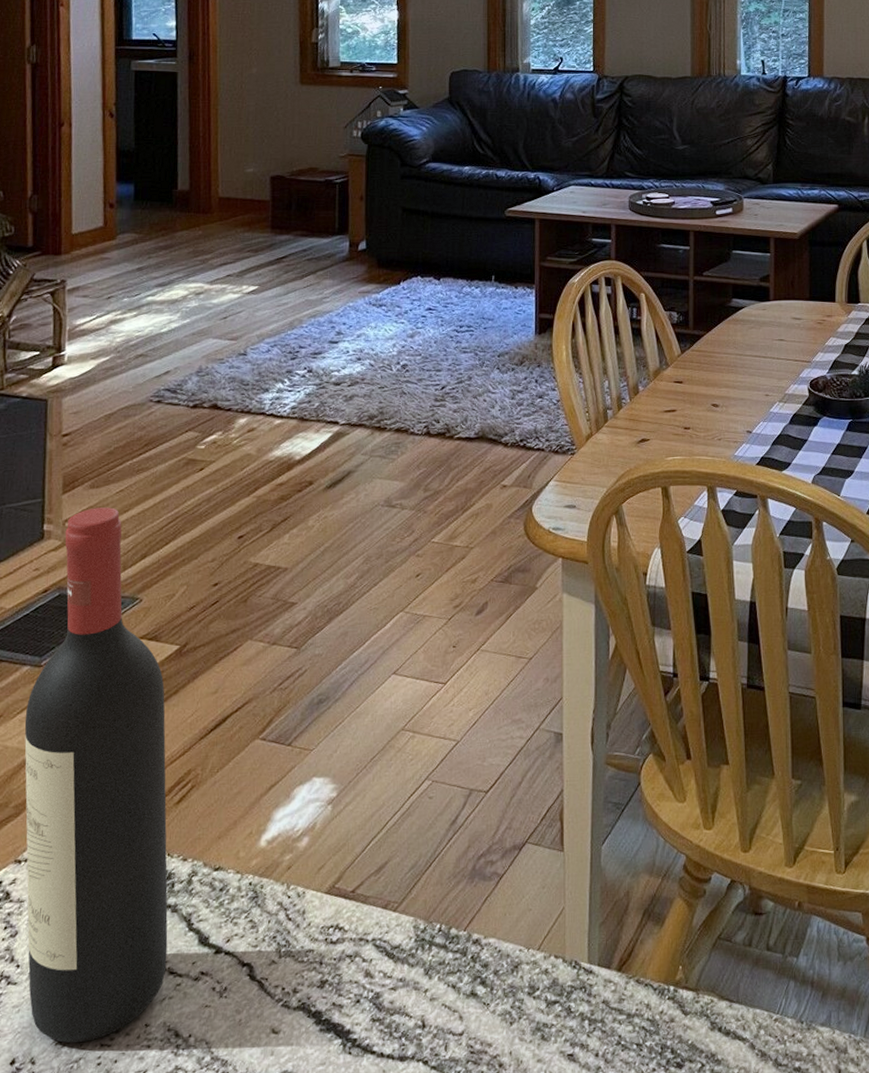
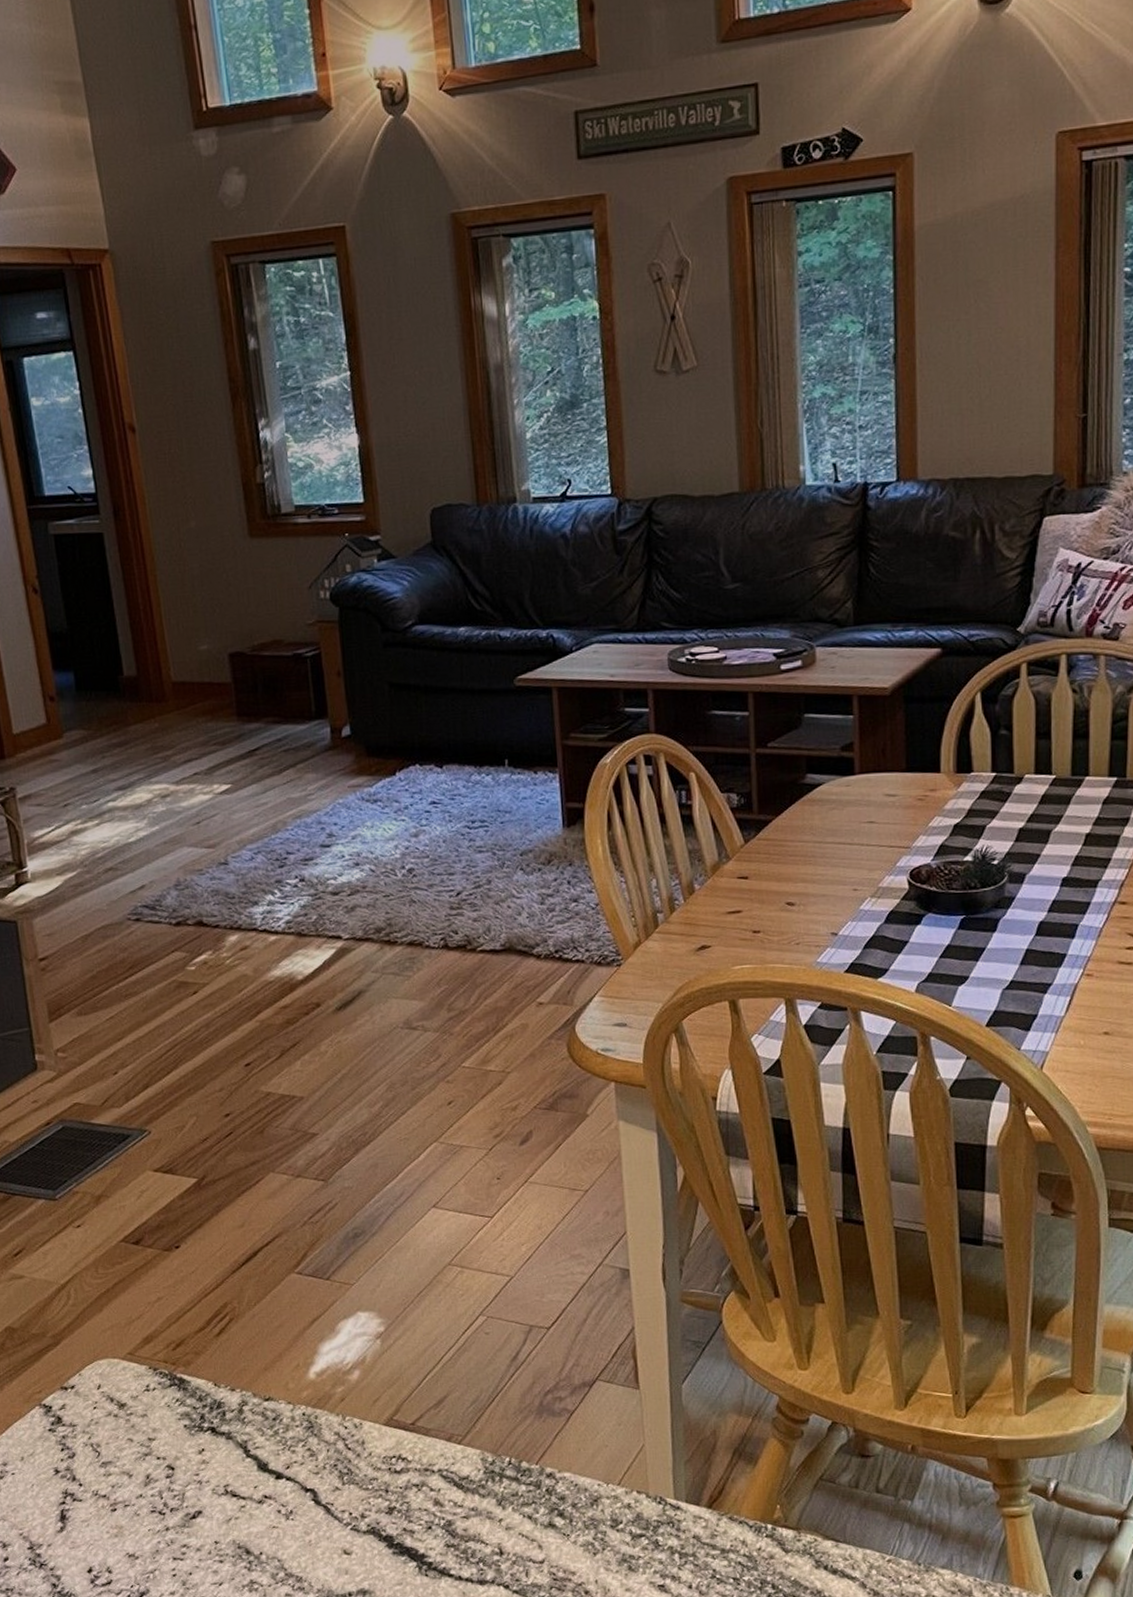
wine bottle: present [24,507,168,1044] -> none [47,1035,229,1556]

